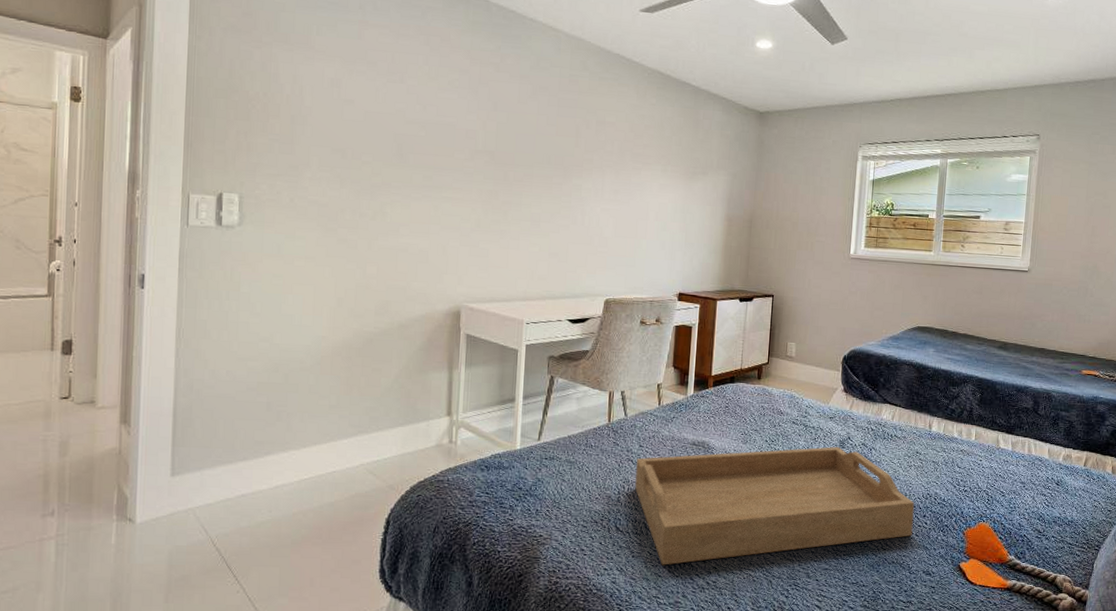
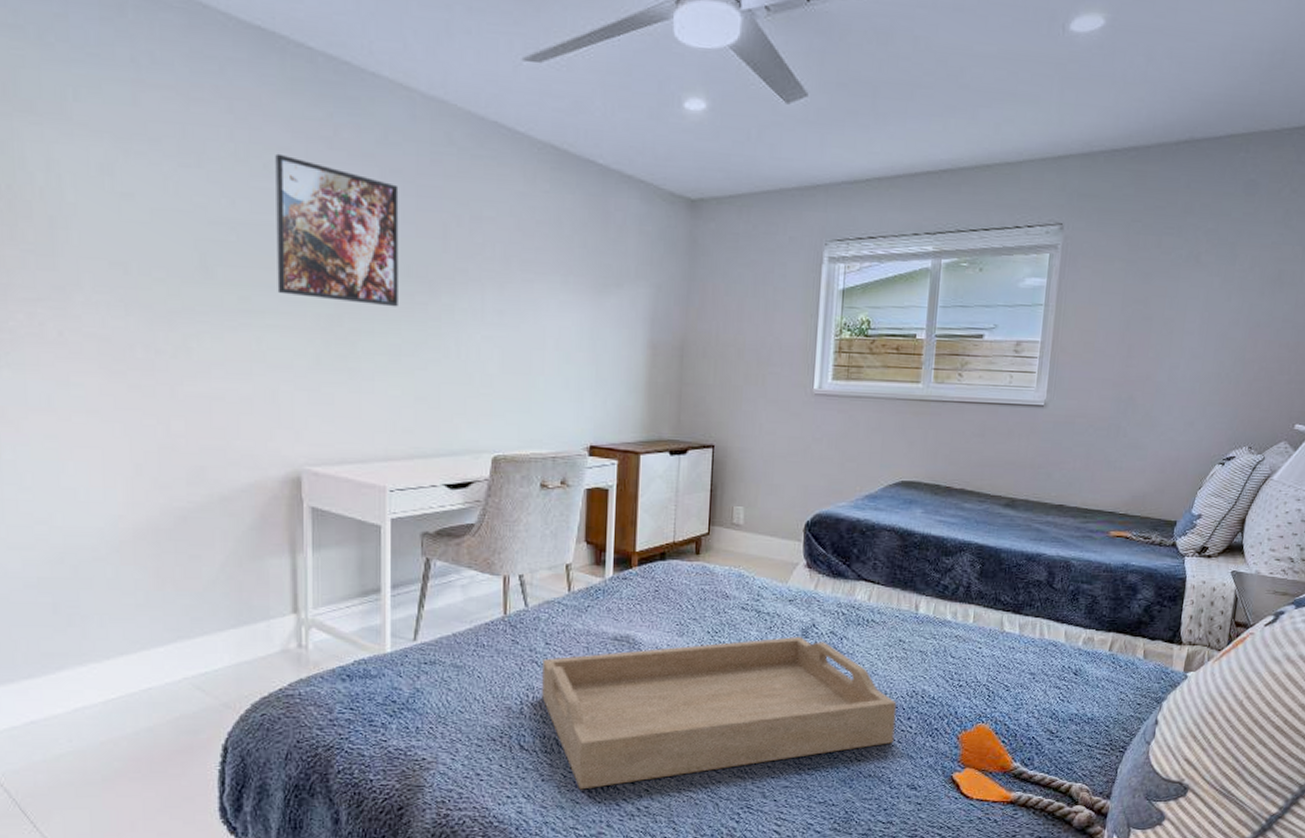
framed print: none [452,74,545,186] -> present [275,153,399,307]

